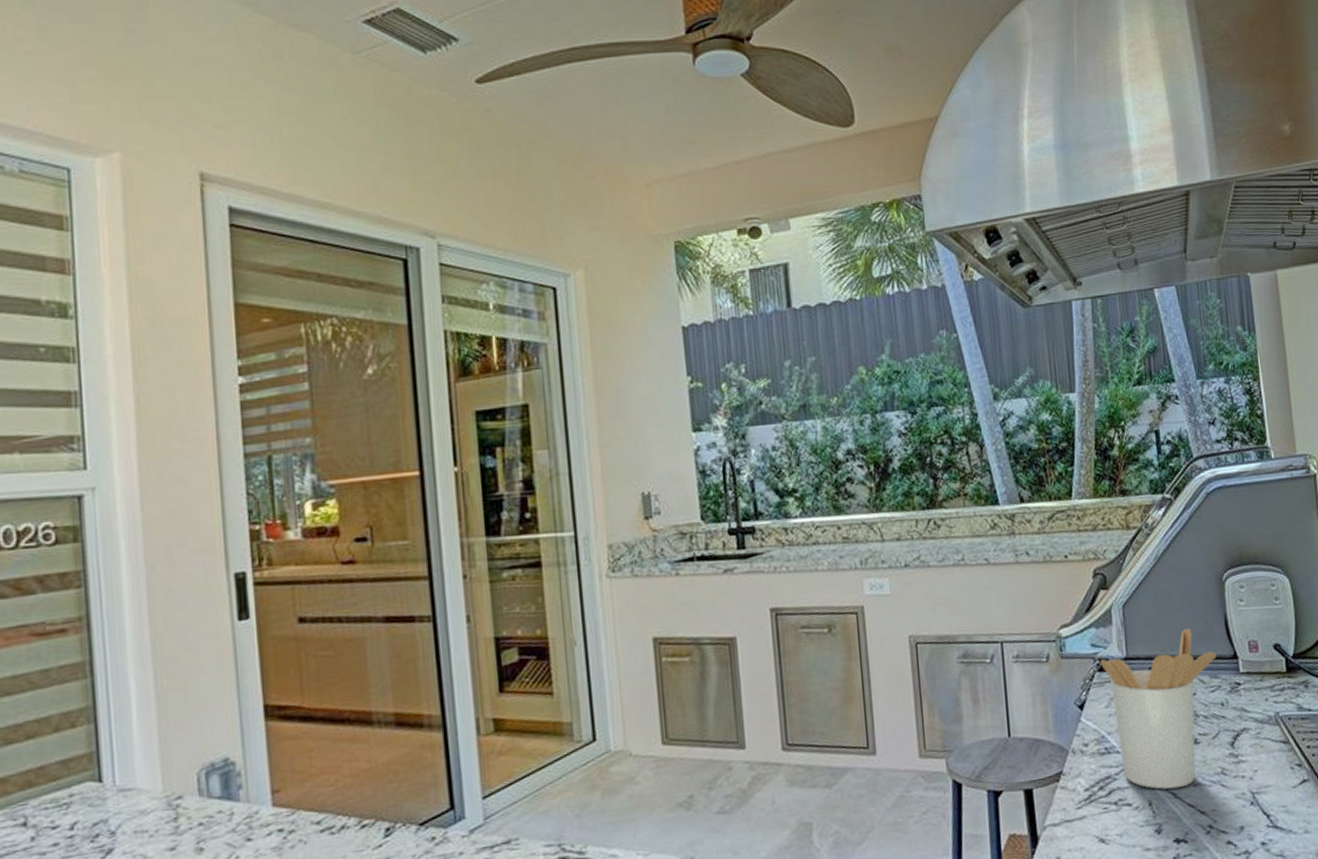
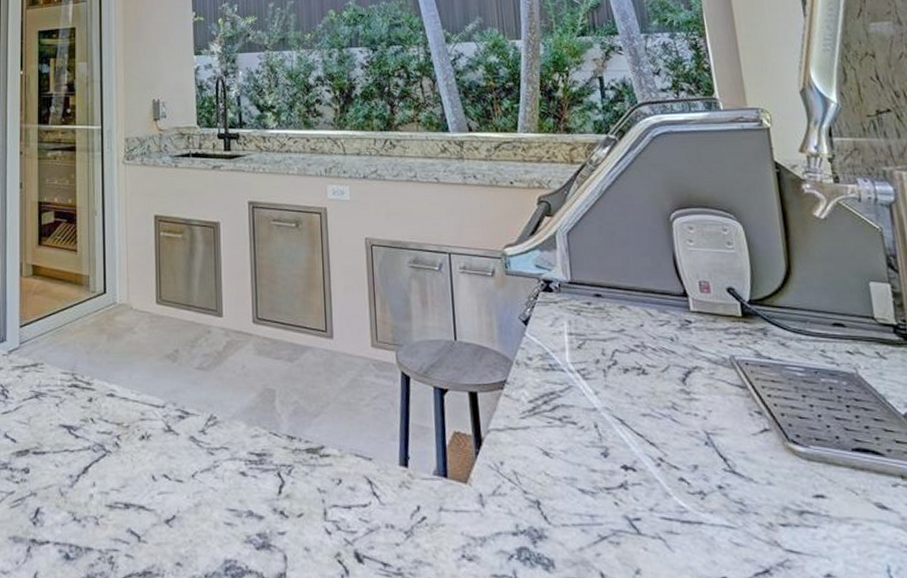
utensil holder: present [1099,628,1217,789] -> none [544,262,665,415]

